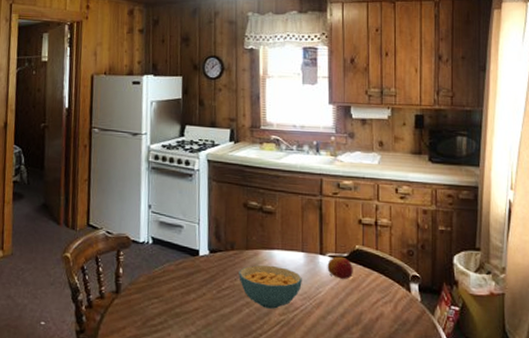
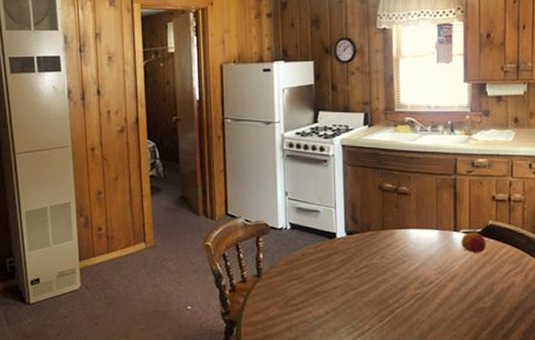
cereal bowl: present [239,265,302,309] -> none [375,243,437,284]

